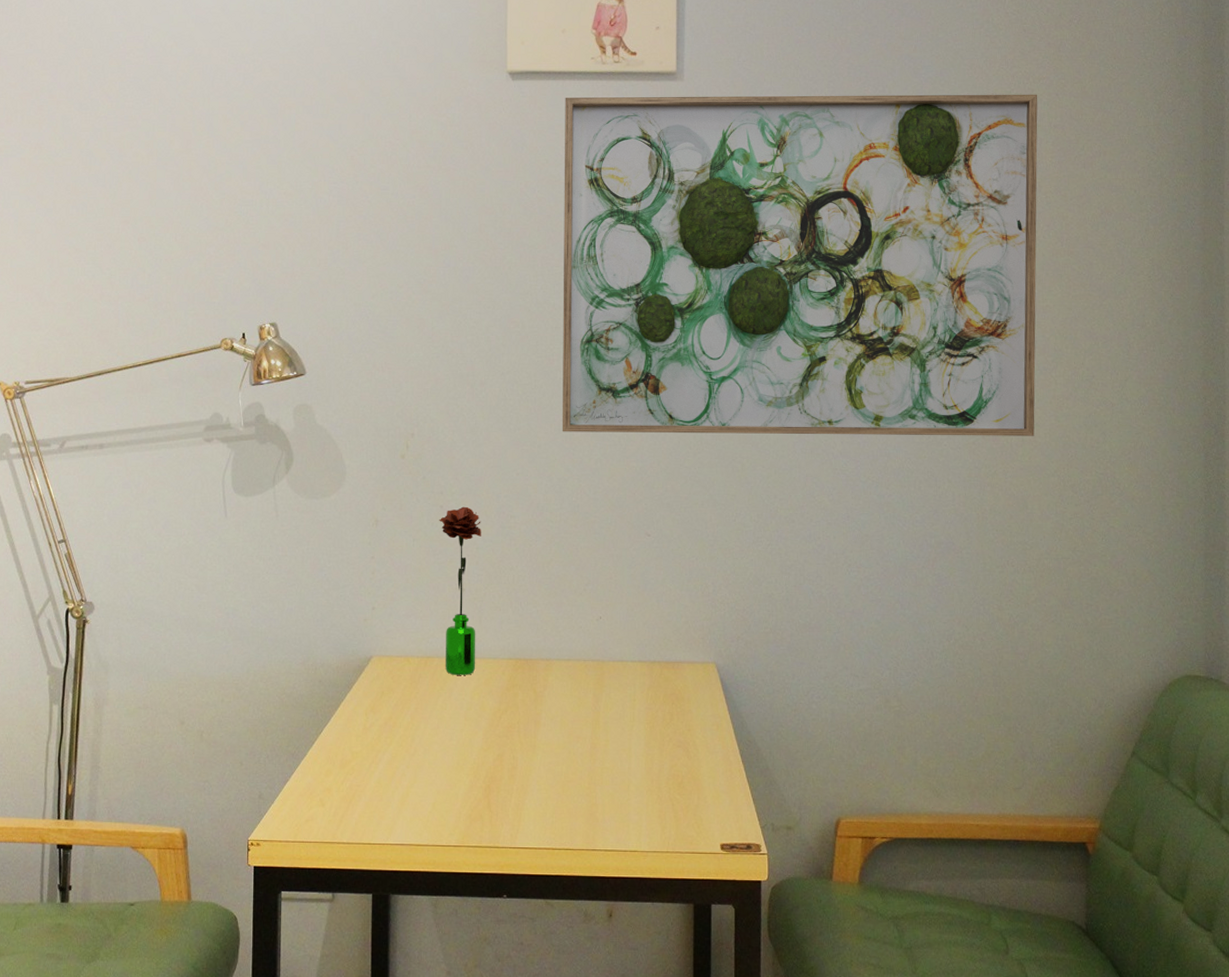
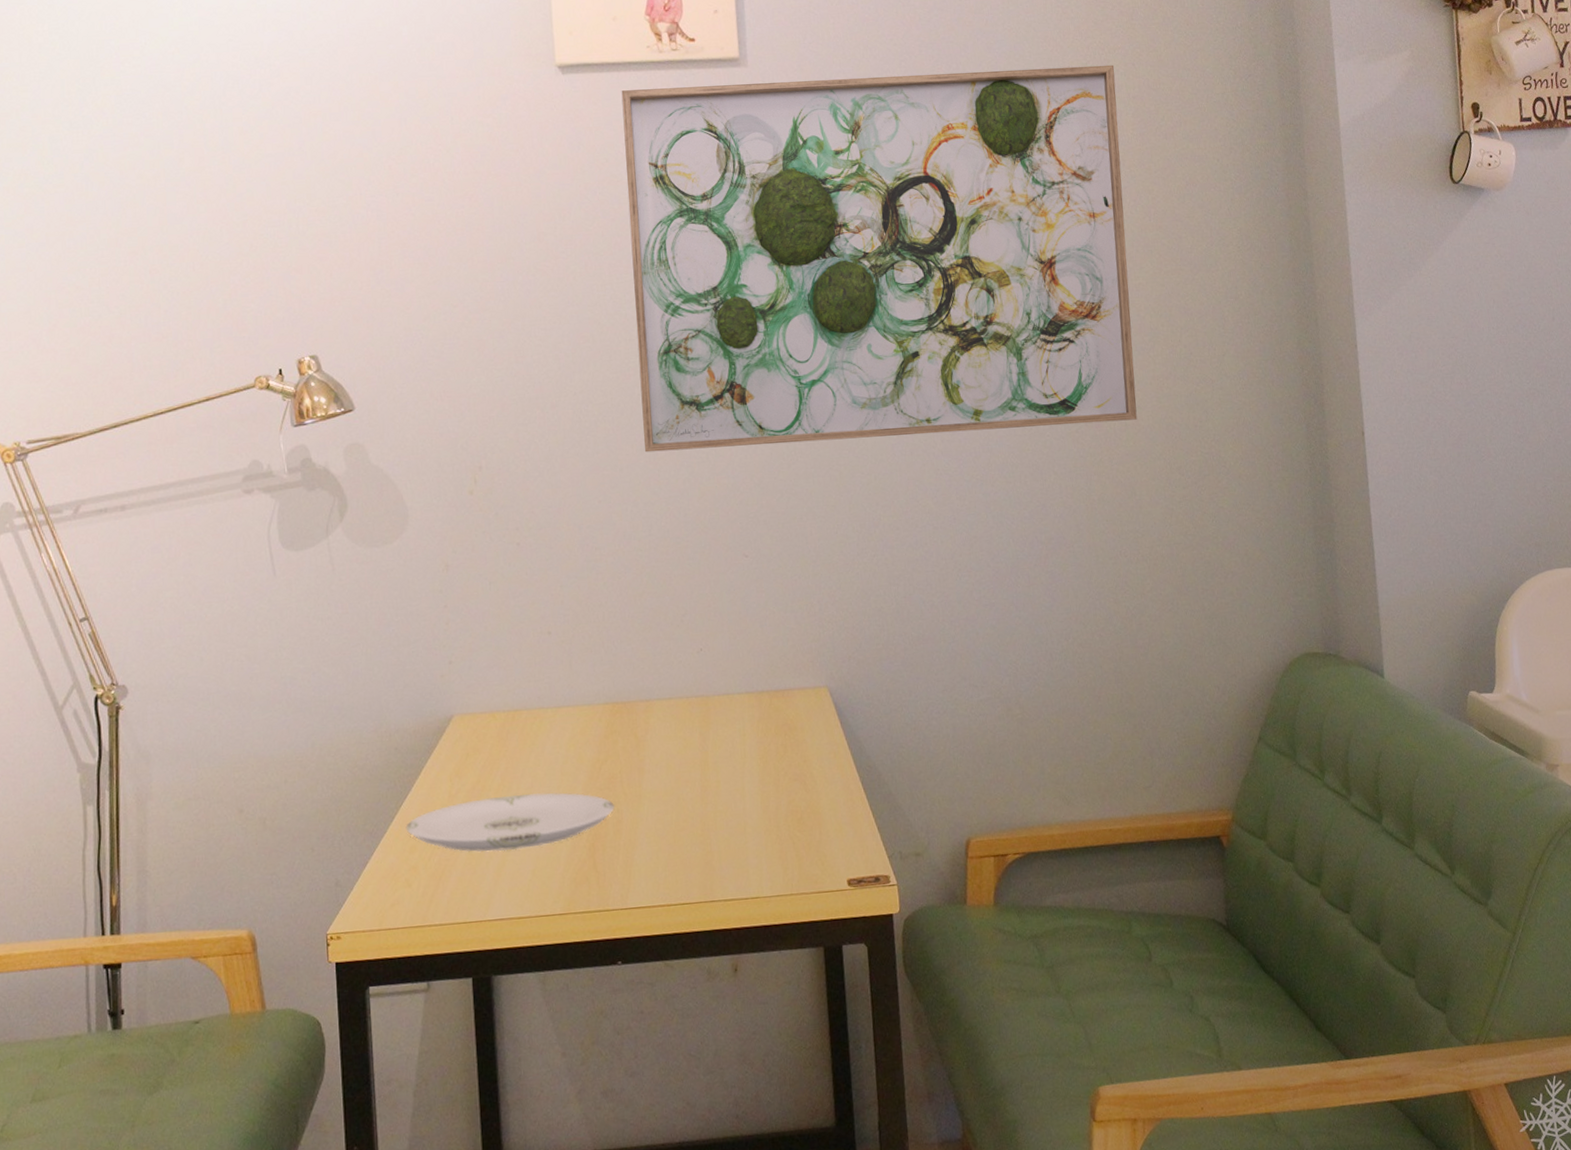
plate: none [323,733,512,784] -> present [405,792,616,853]
flower: present [439,506,481,675] -> none [516,541,569,728]

